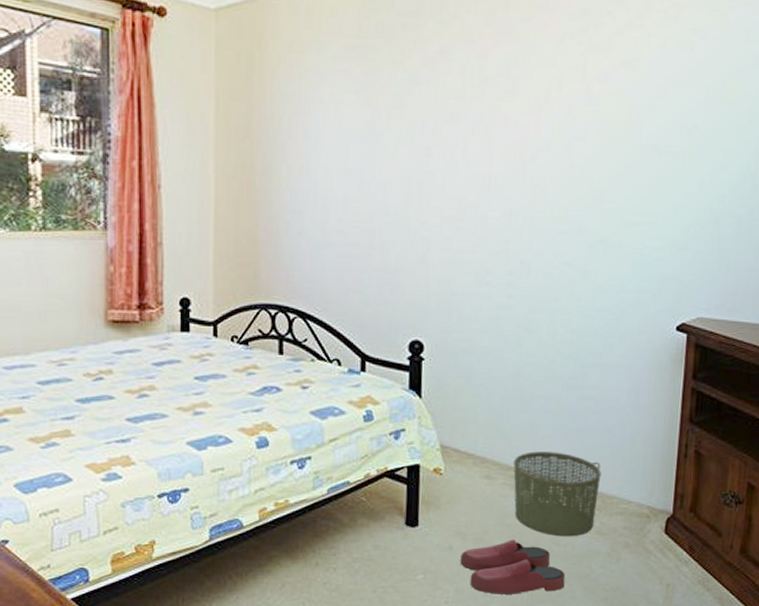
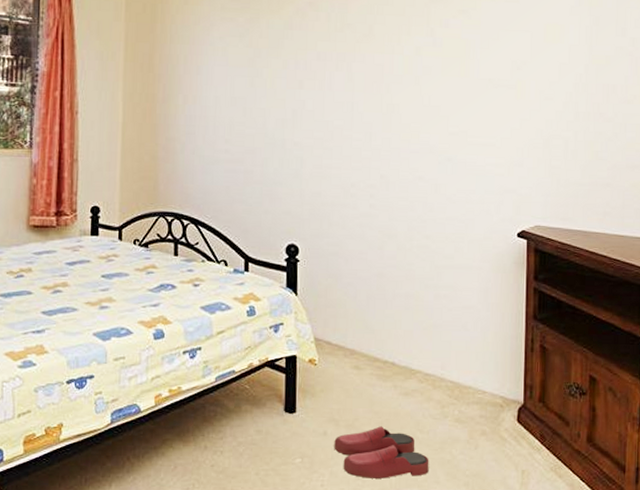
basket: present [513,451,601,537] -> none [379,344,458,424]

